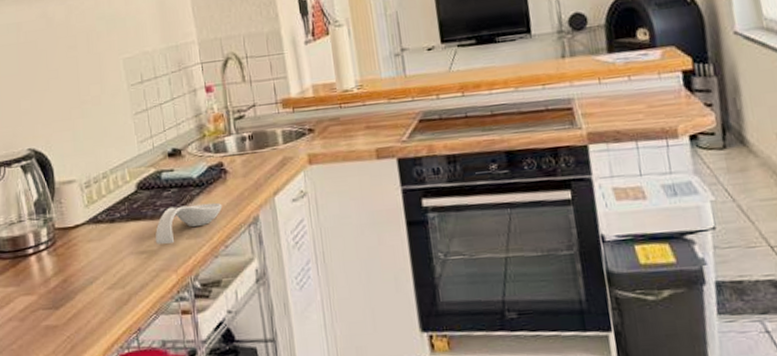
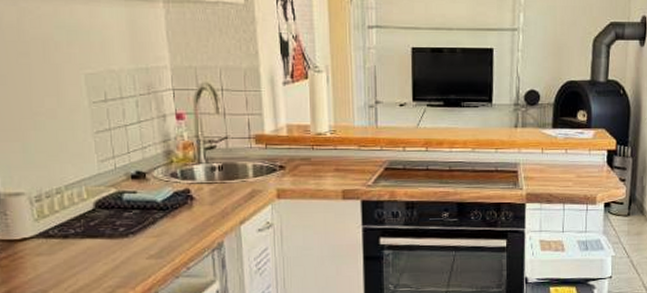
spoon rest: present [155,202,223,245] -> none [112,226,187,263]

